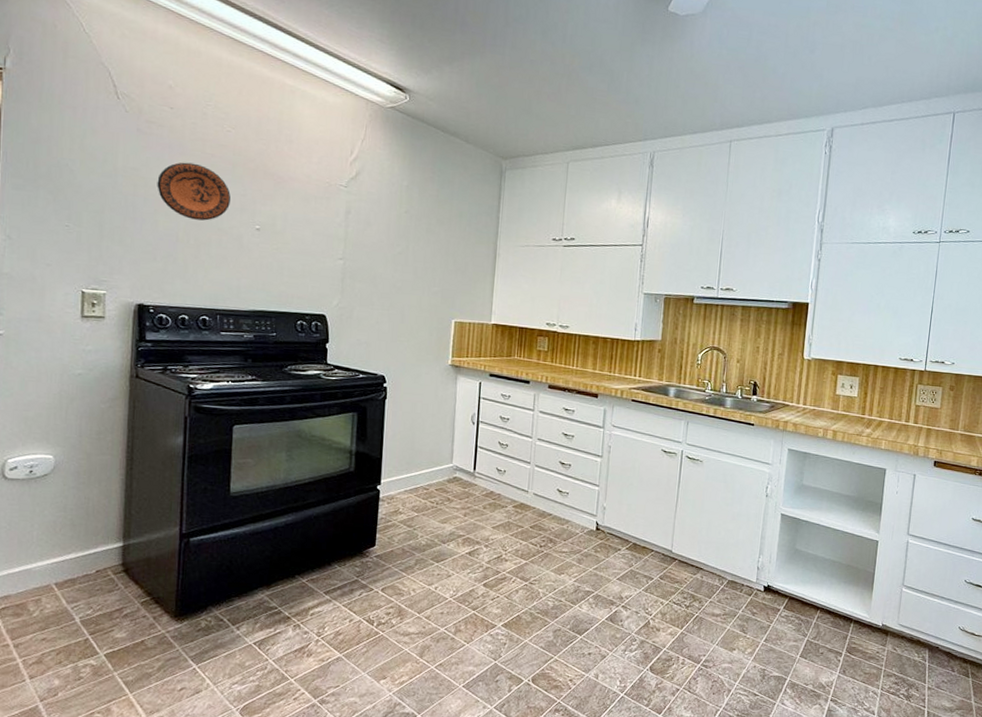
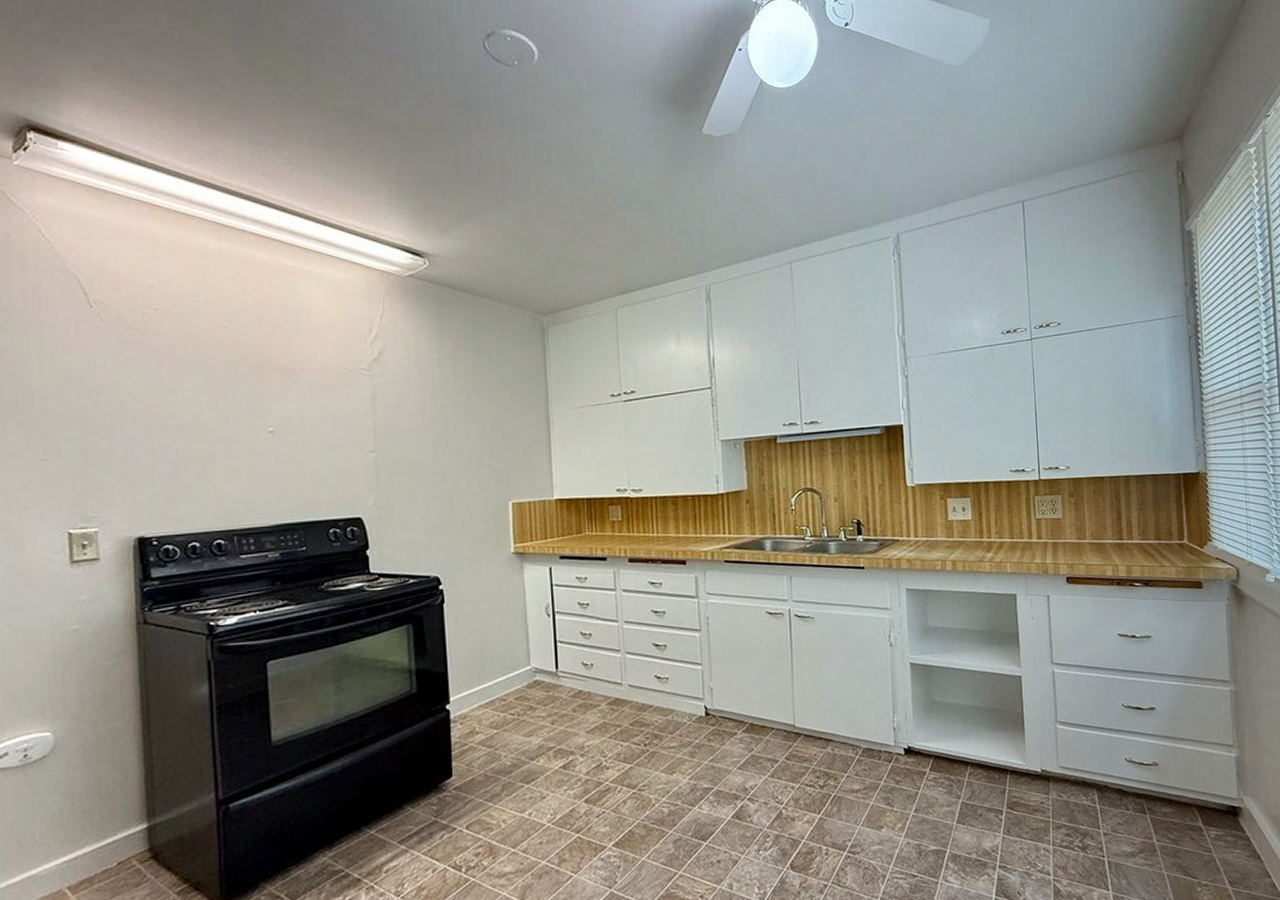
decorative plate: present [157,162,231,221] -> none [146,367,235,432]

